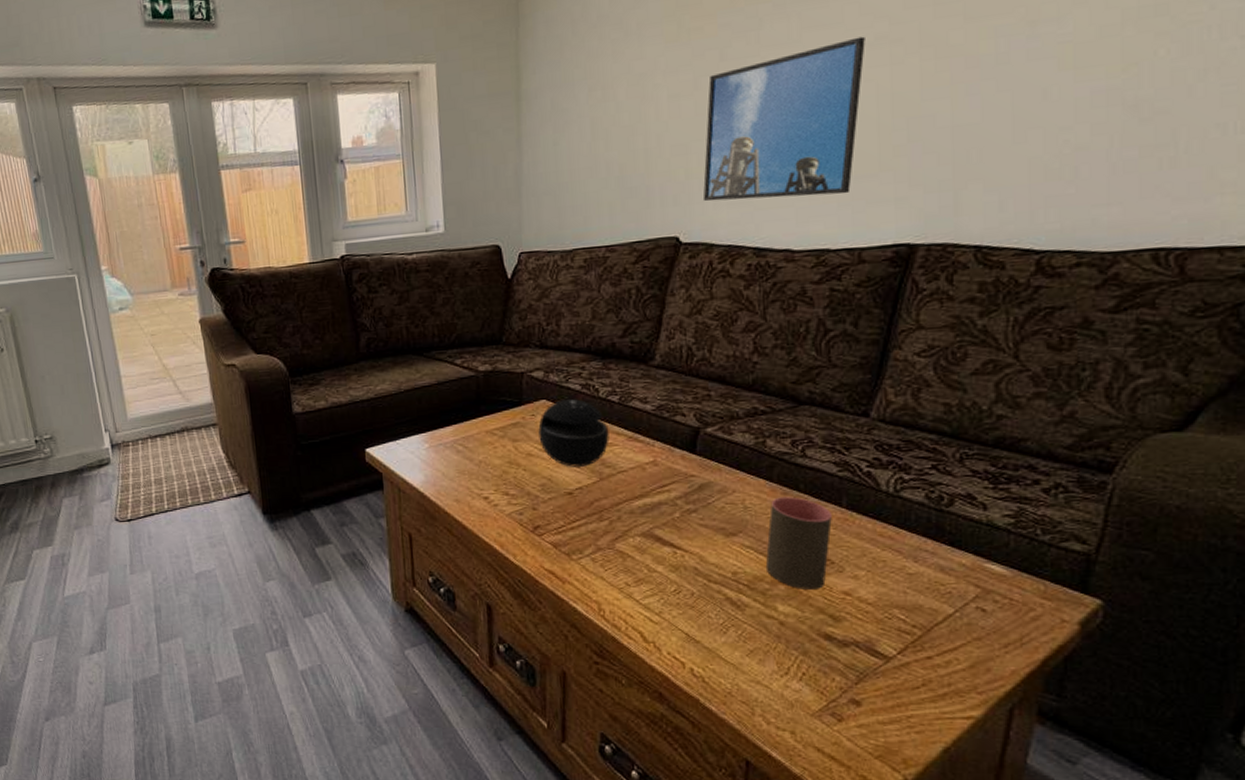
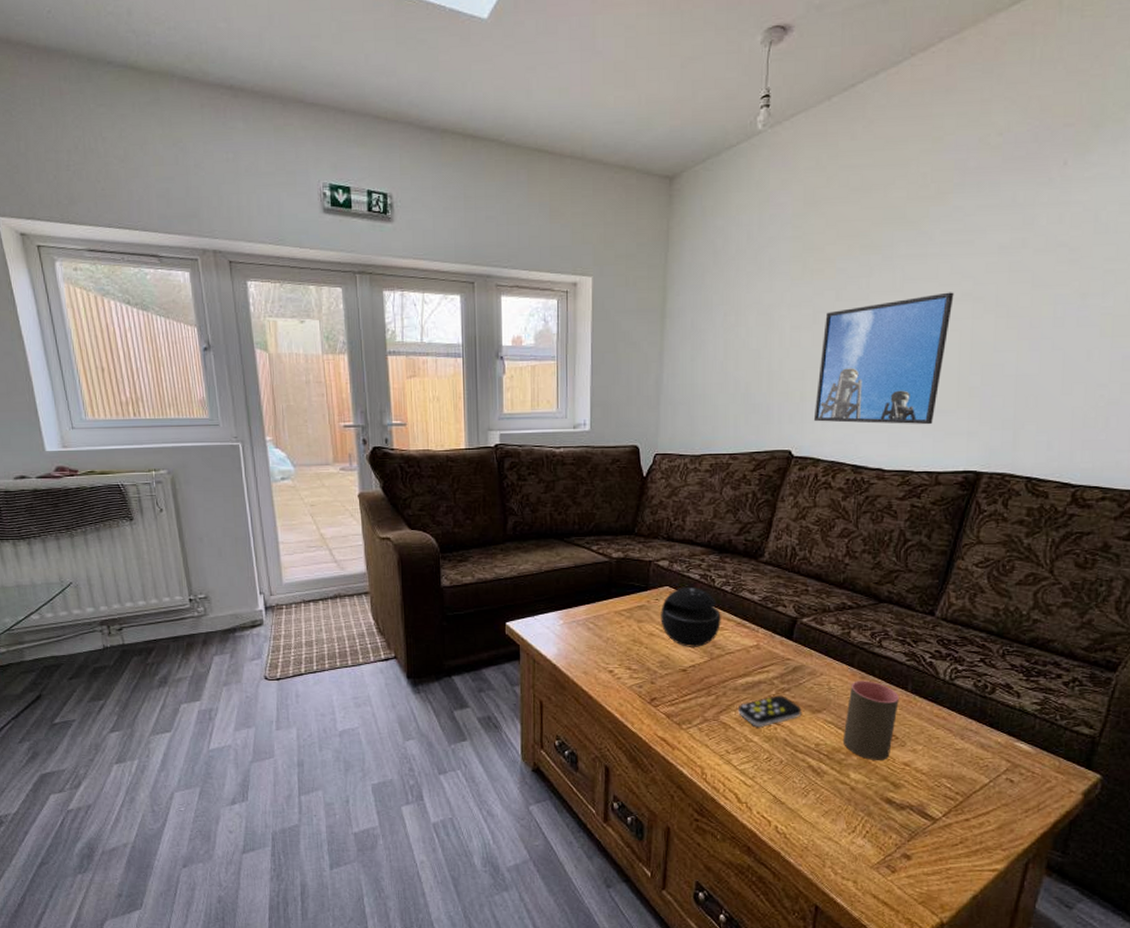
remote control: none [637,518,713,554] -> present [738,695,802,727]

